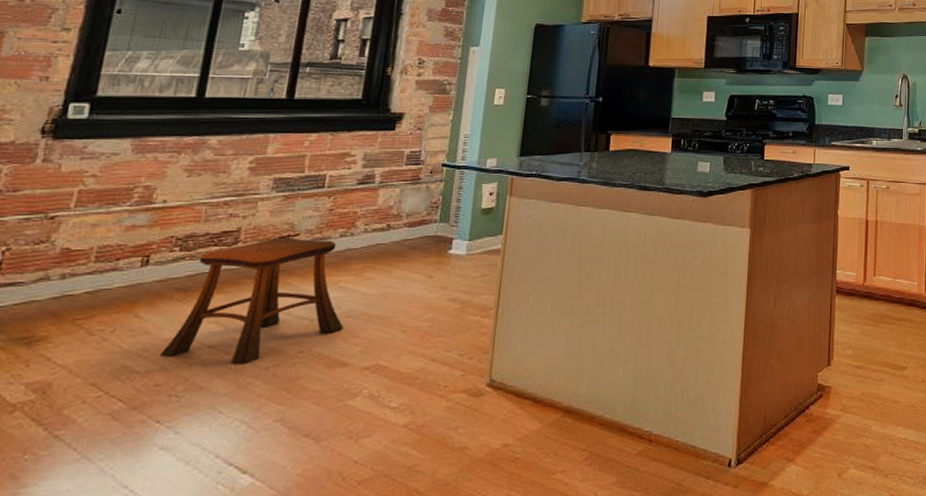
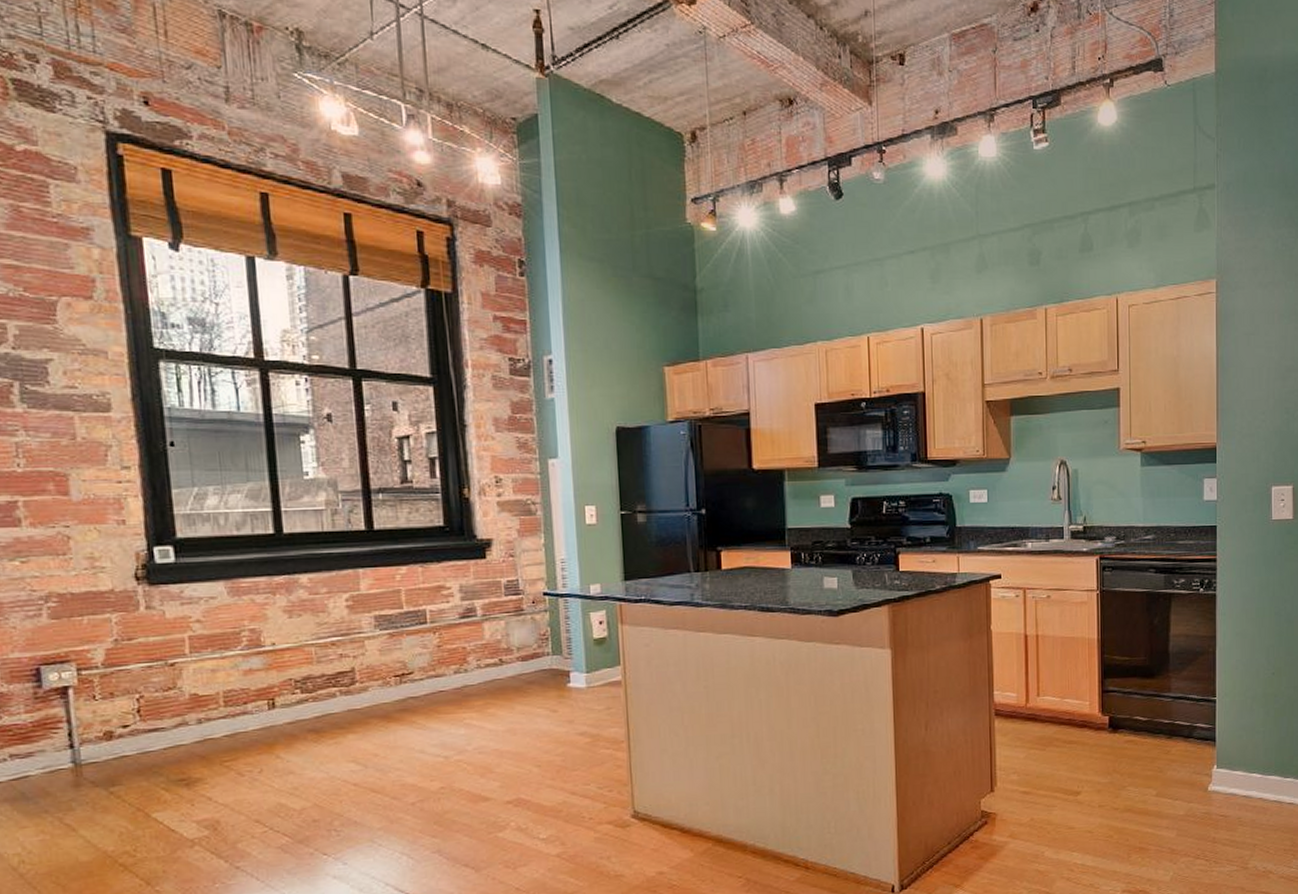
stool: present [159,237,344,366] -> none [309,675,478,802]

